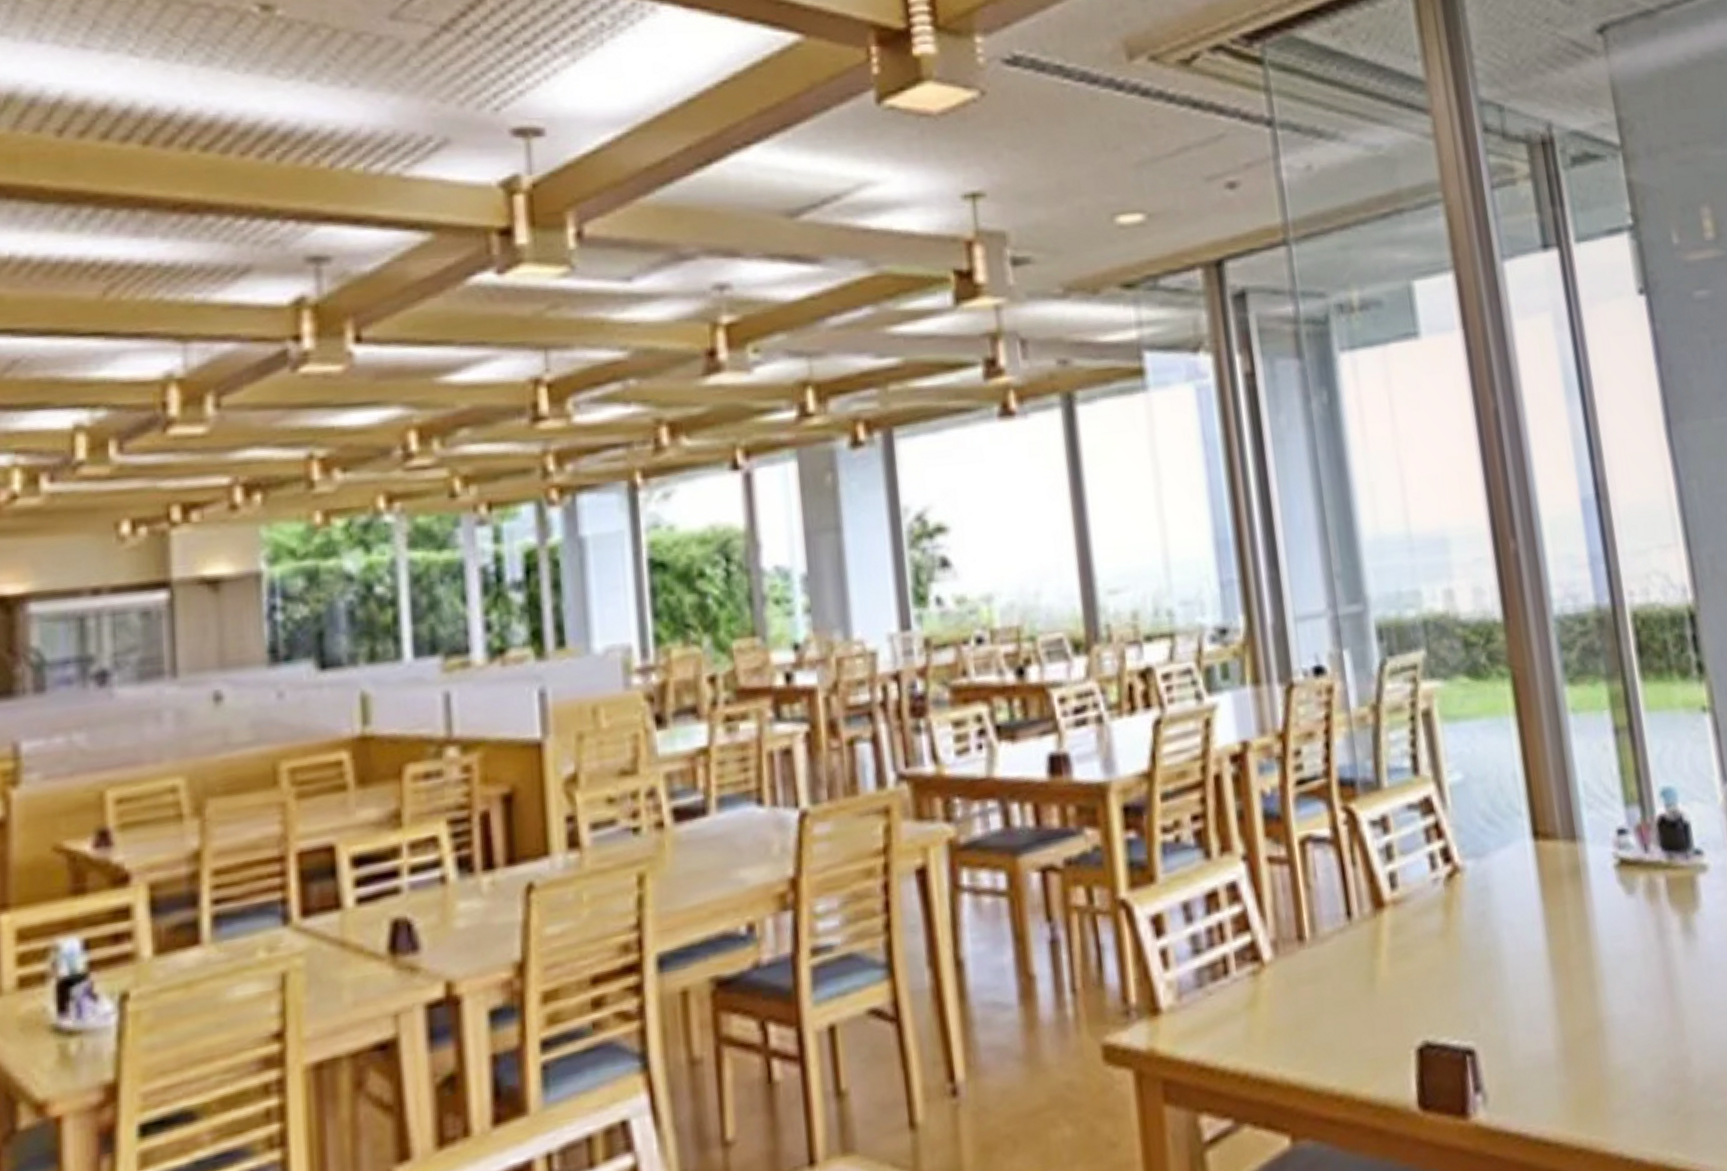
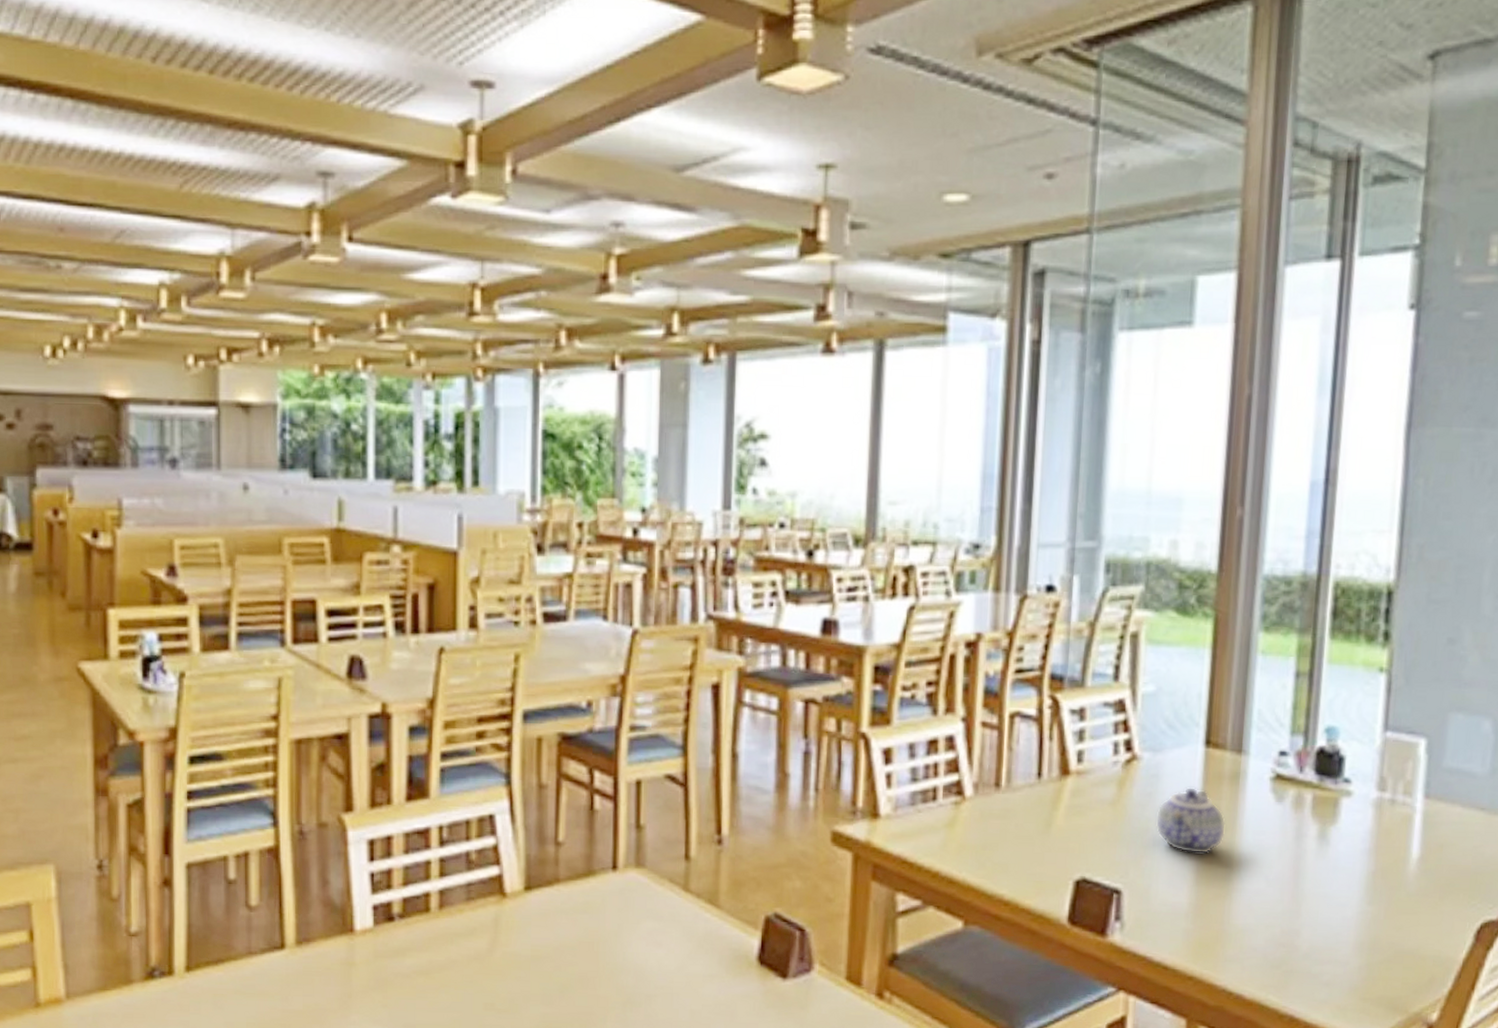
teapot: none [1495,894,1579,984] -> present [1155,786,1226,855]

